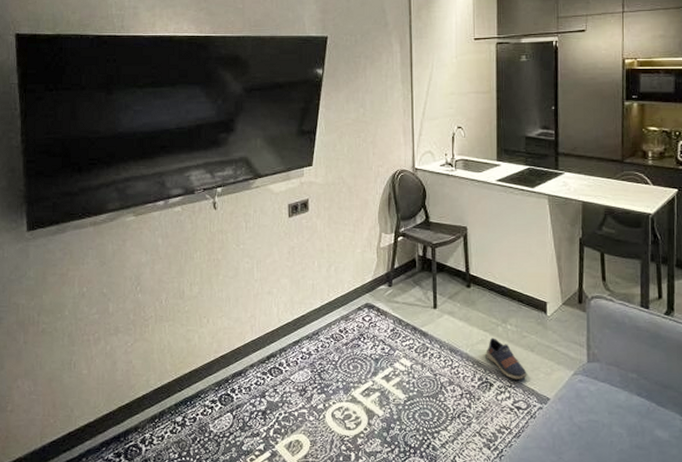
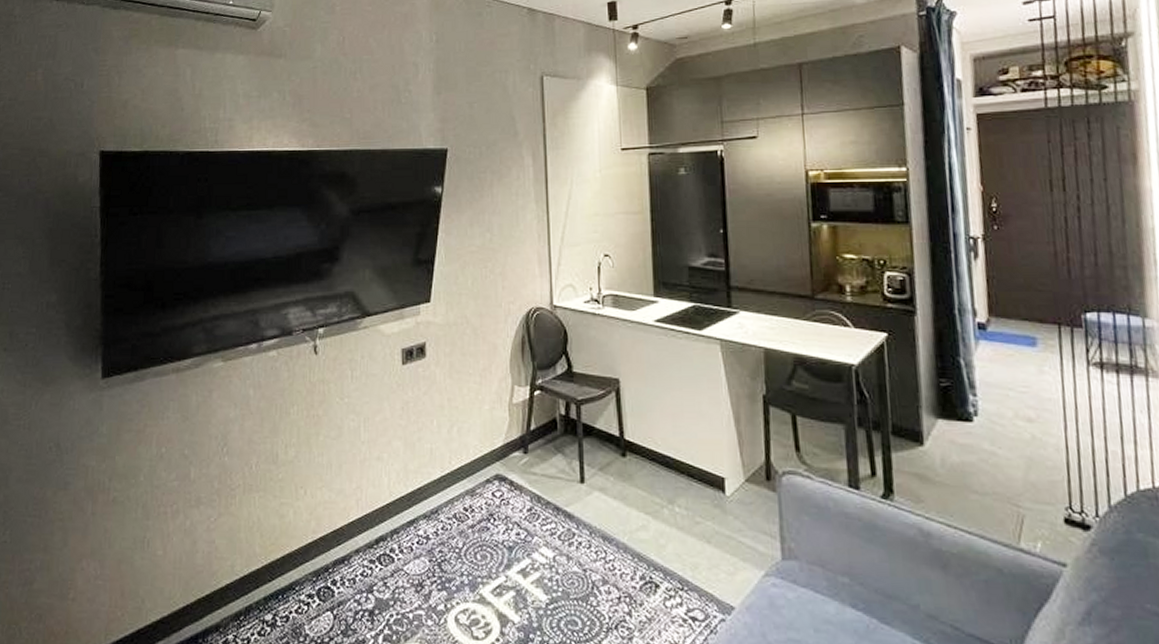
shoe: present [485,337,527,379] -> none [648,523,704,580]

